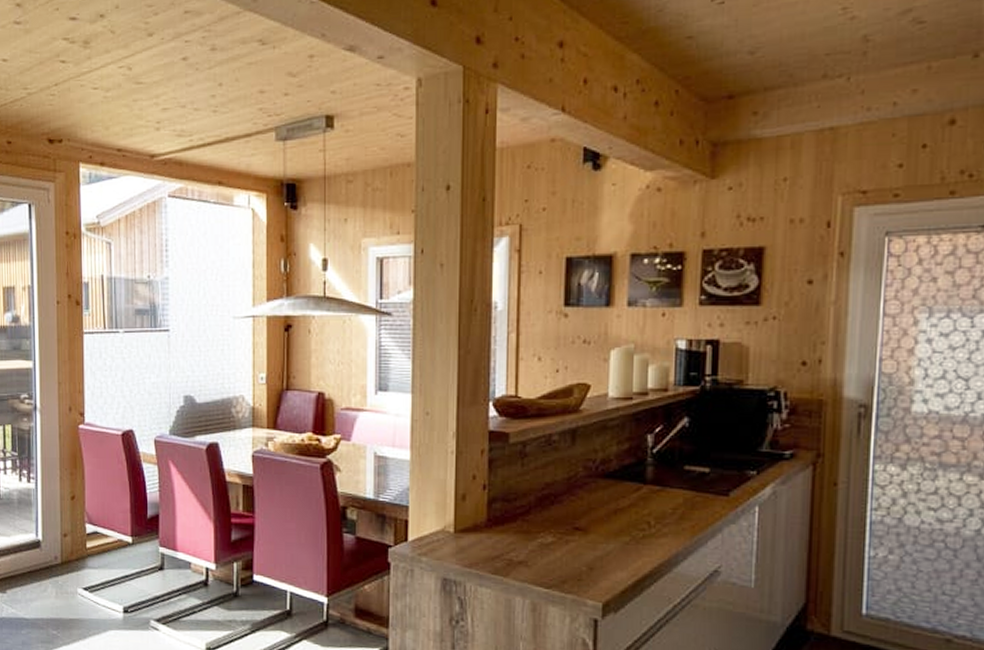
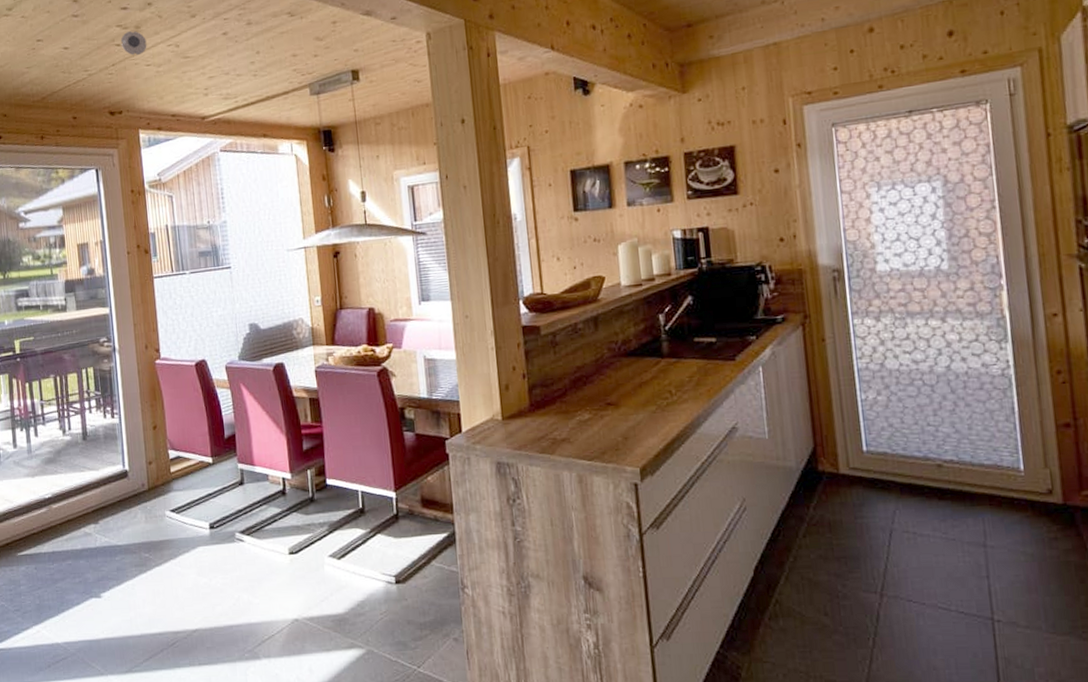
smoke detector: none [66,46,96,76] -> present [120,30,147,56]

